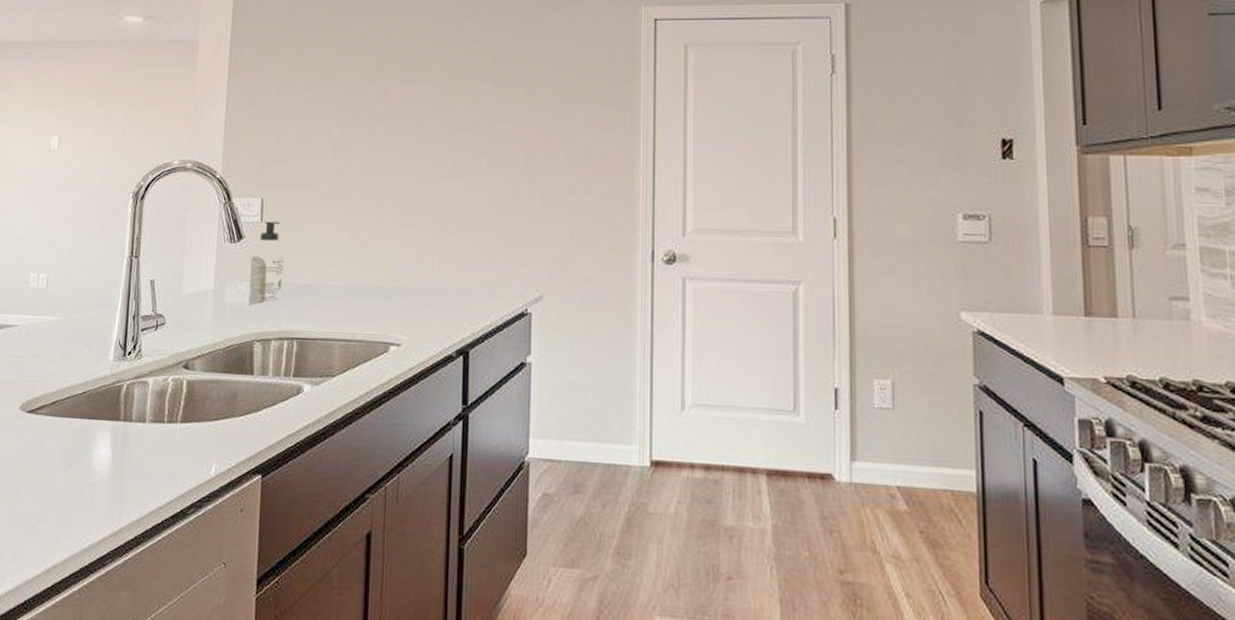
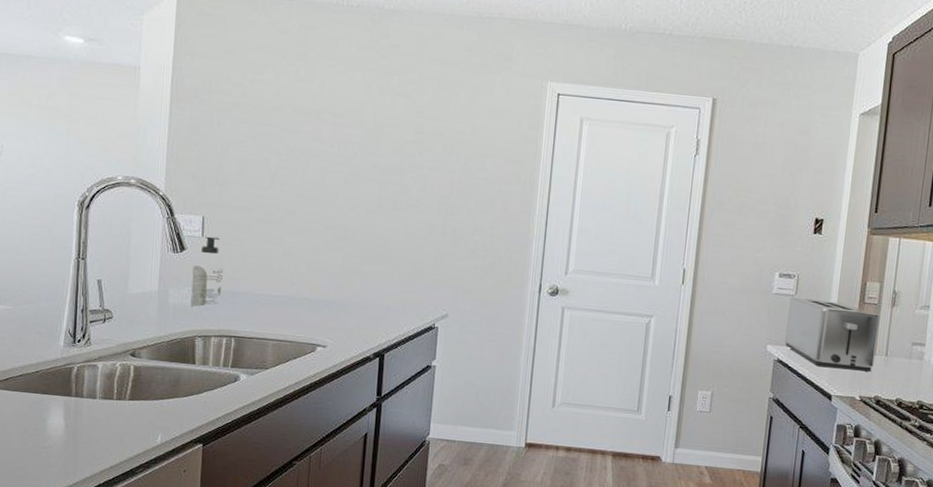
toaster: none [983,244,1118,341] -> present [784,297,881,372]

